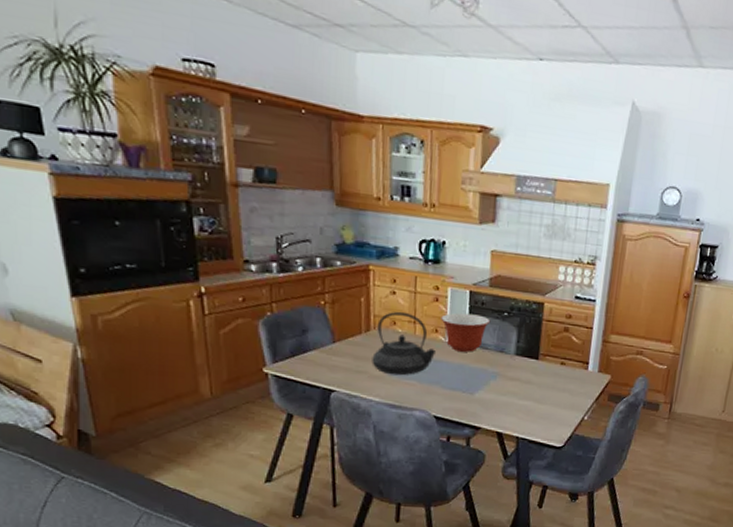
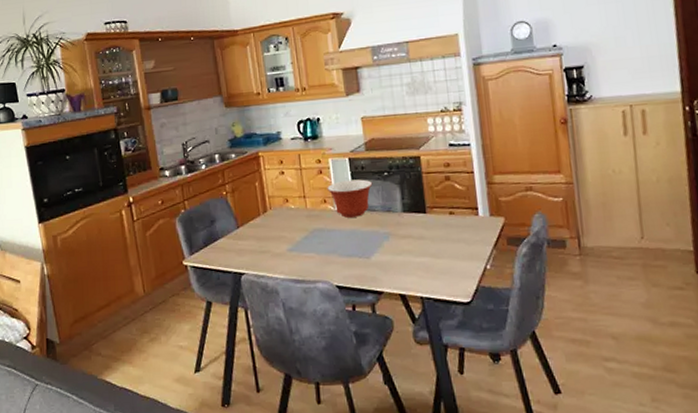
teapot: present [372,311,437,376] -> none [272,188,329,251]

